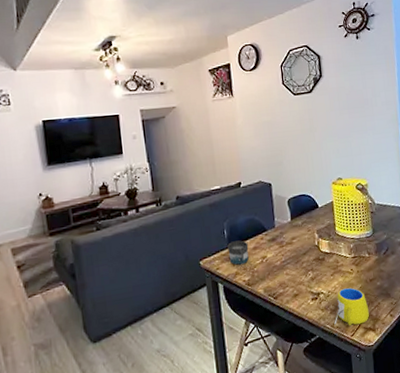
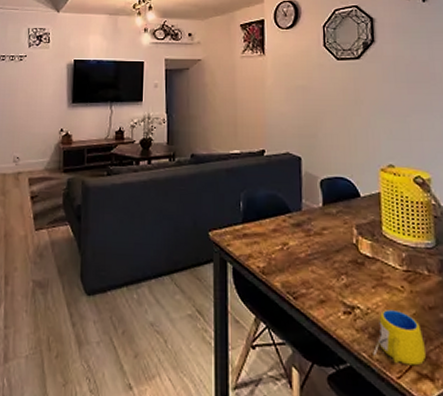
mug: present [227,240,249,265] -> none [242,217,267,246]

